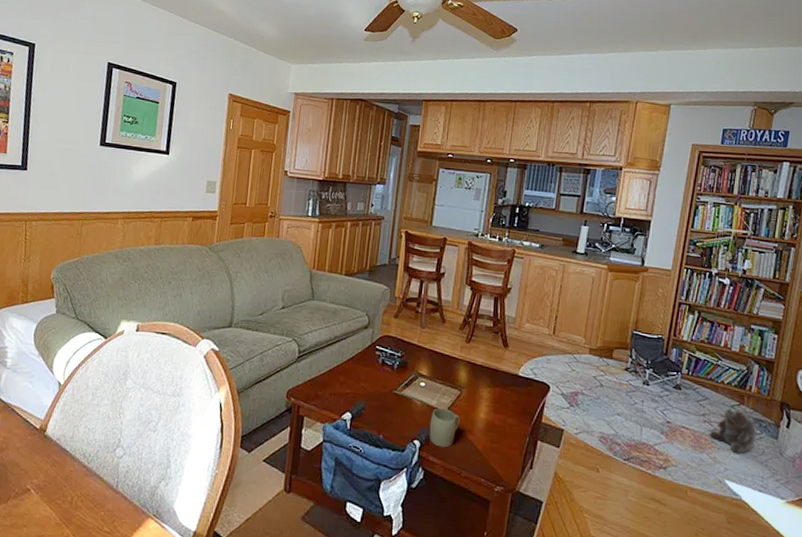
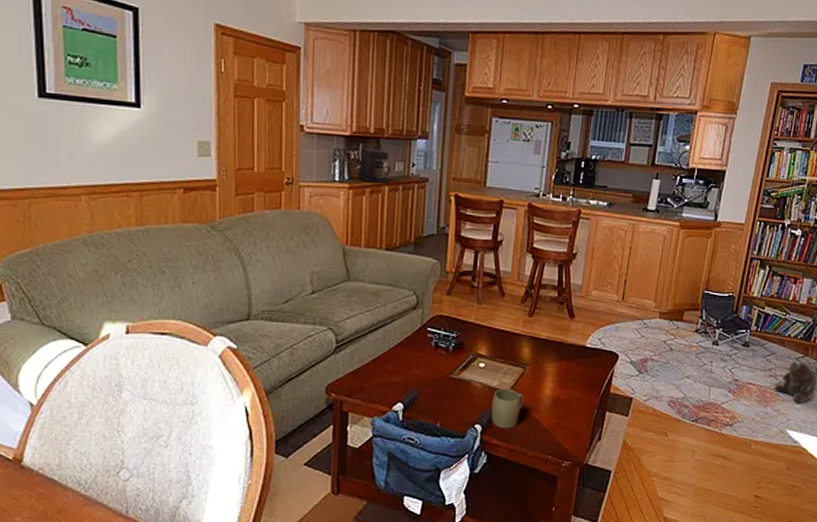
coffee maker: none [326,190,354,219] -> present [358,148,391,183]

